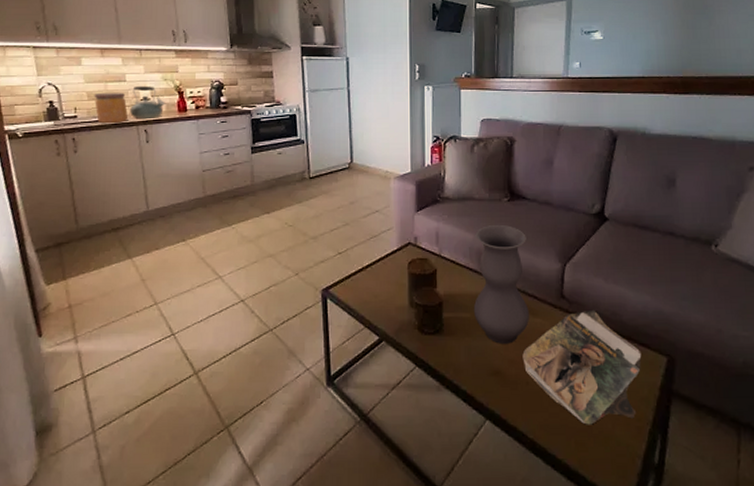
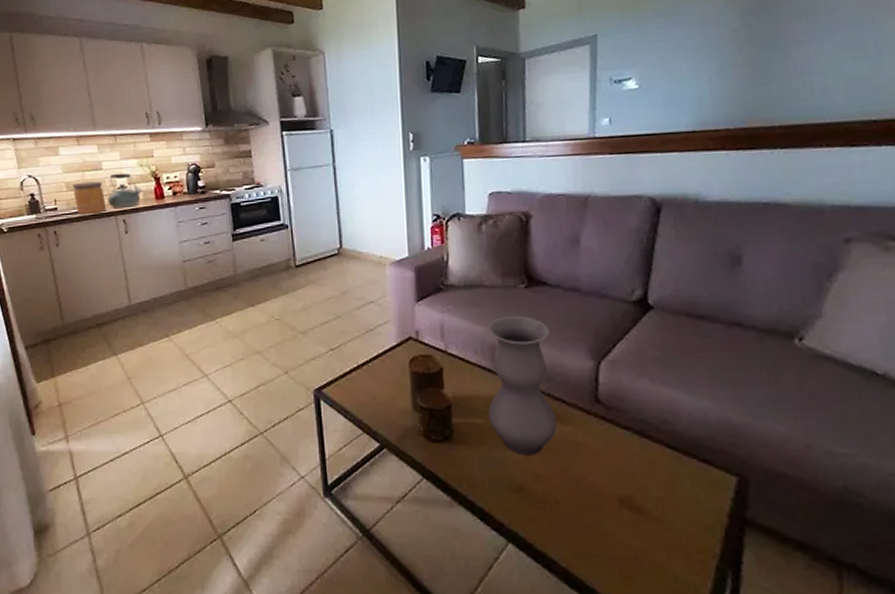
magazine: present [522,309,642,425] -> none [549,417,703,555]

